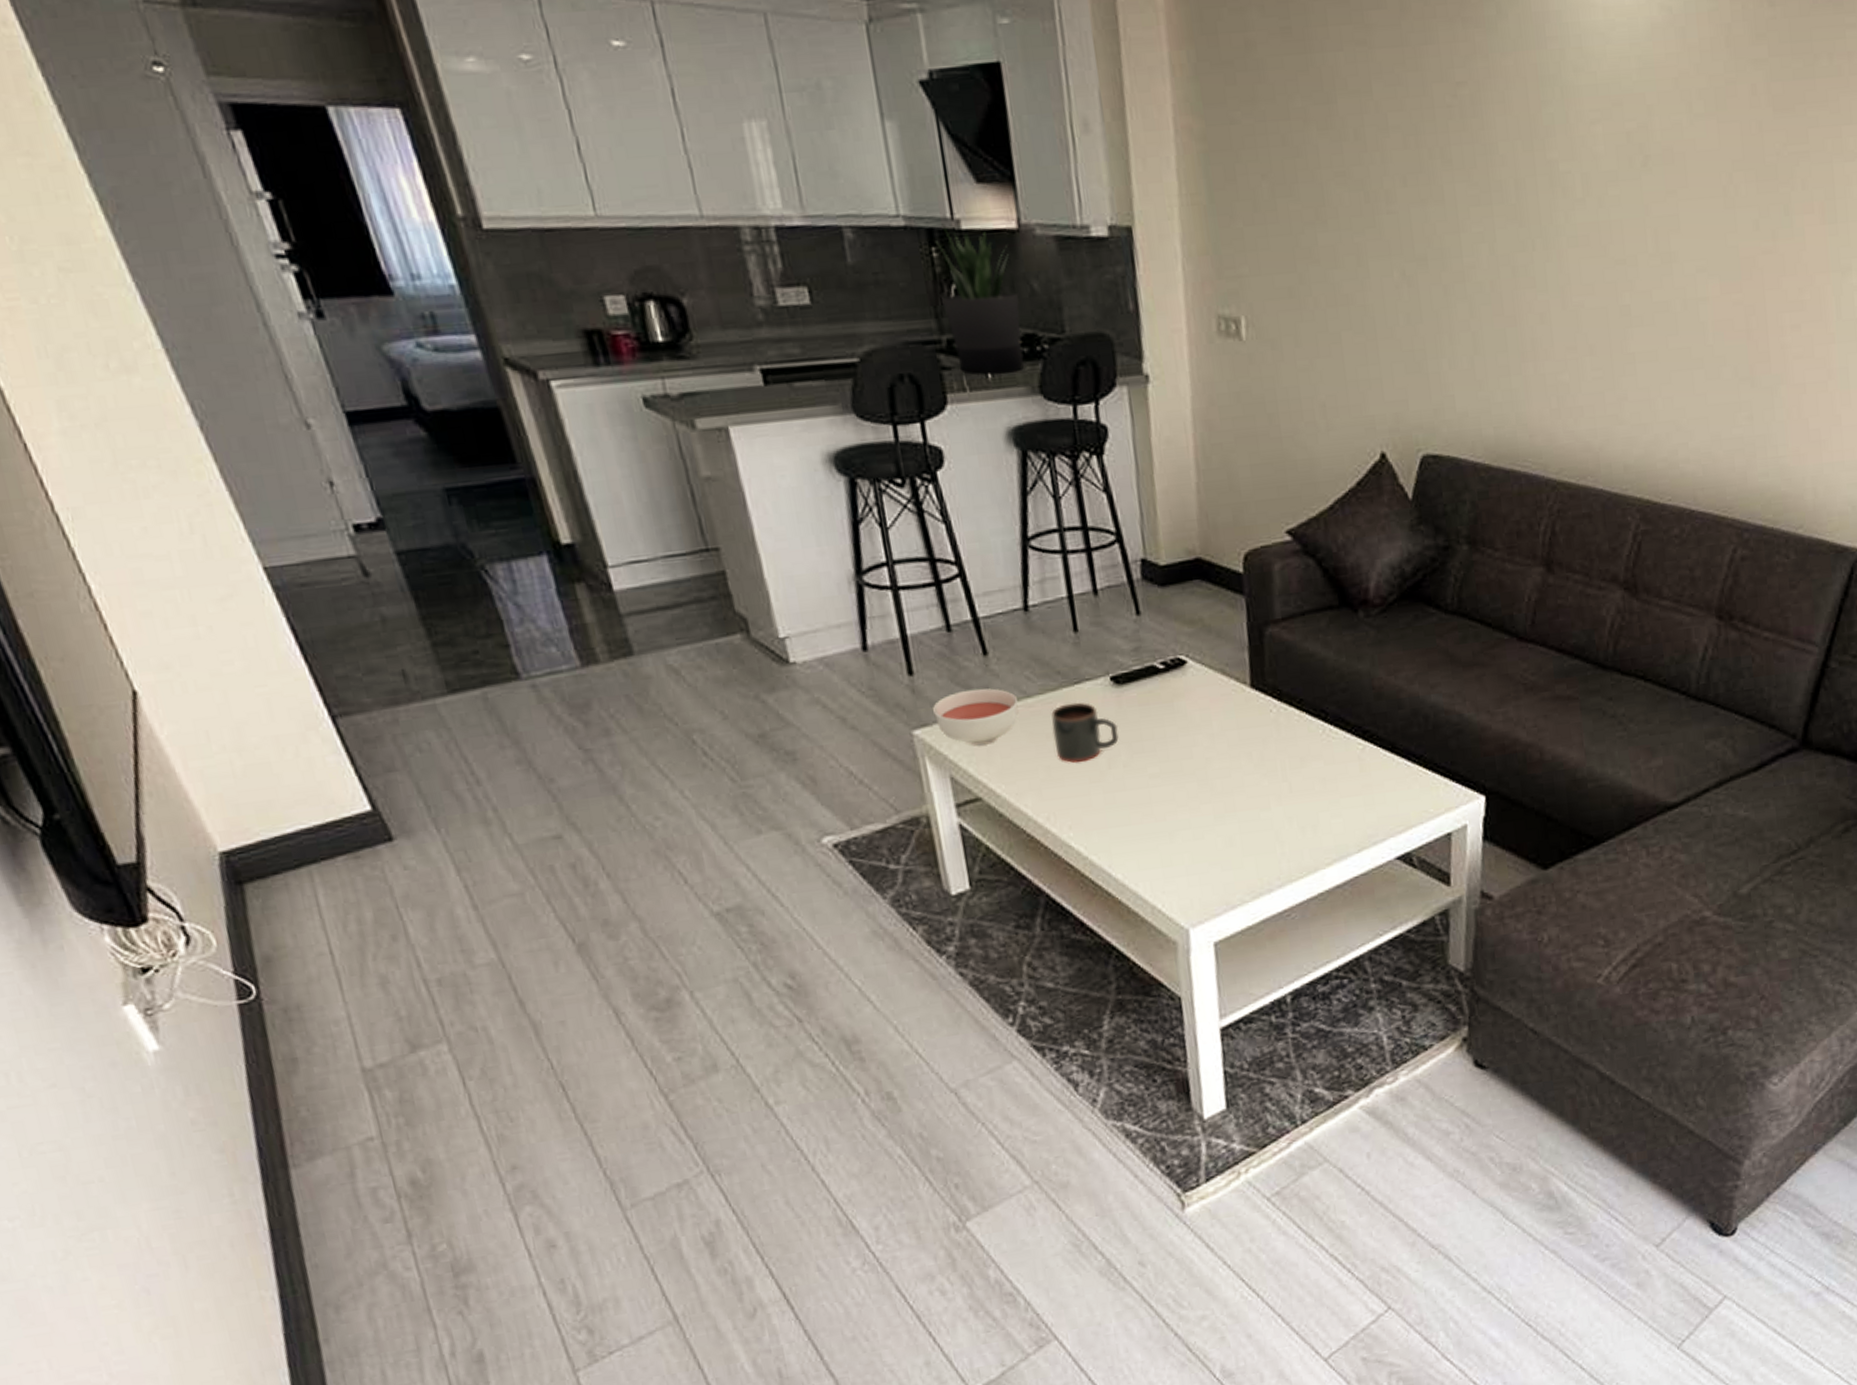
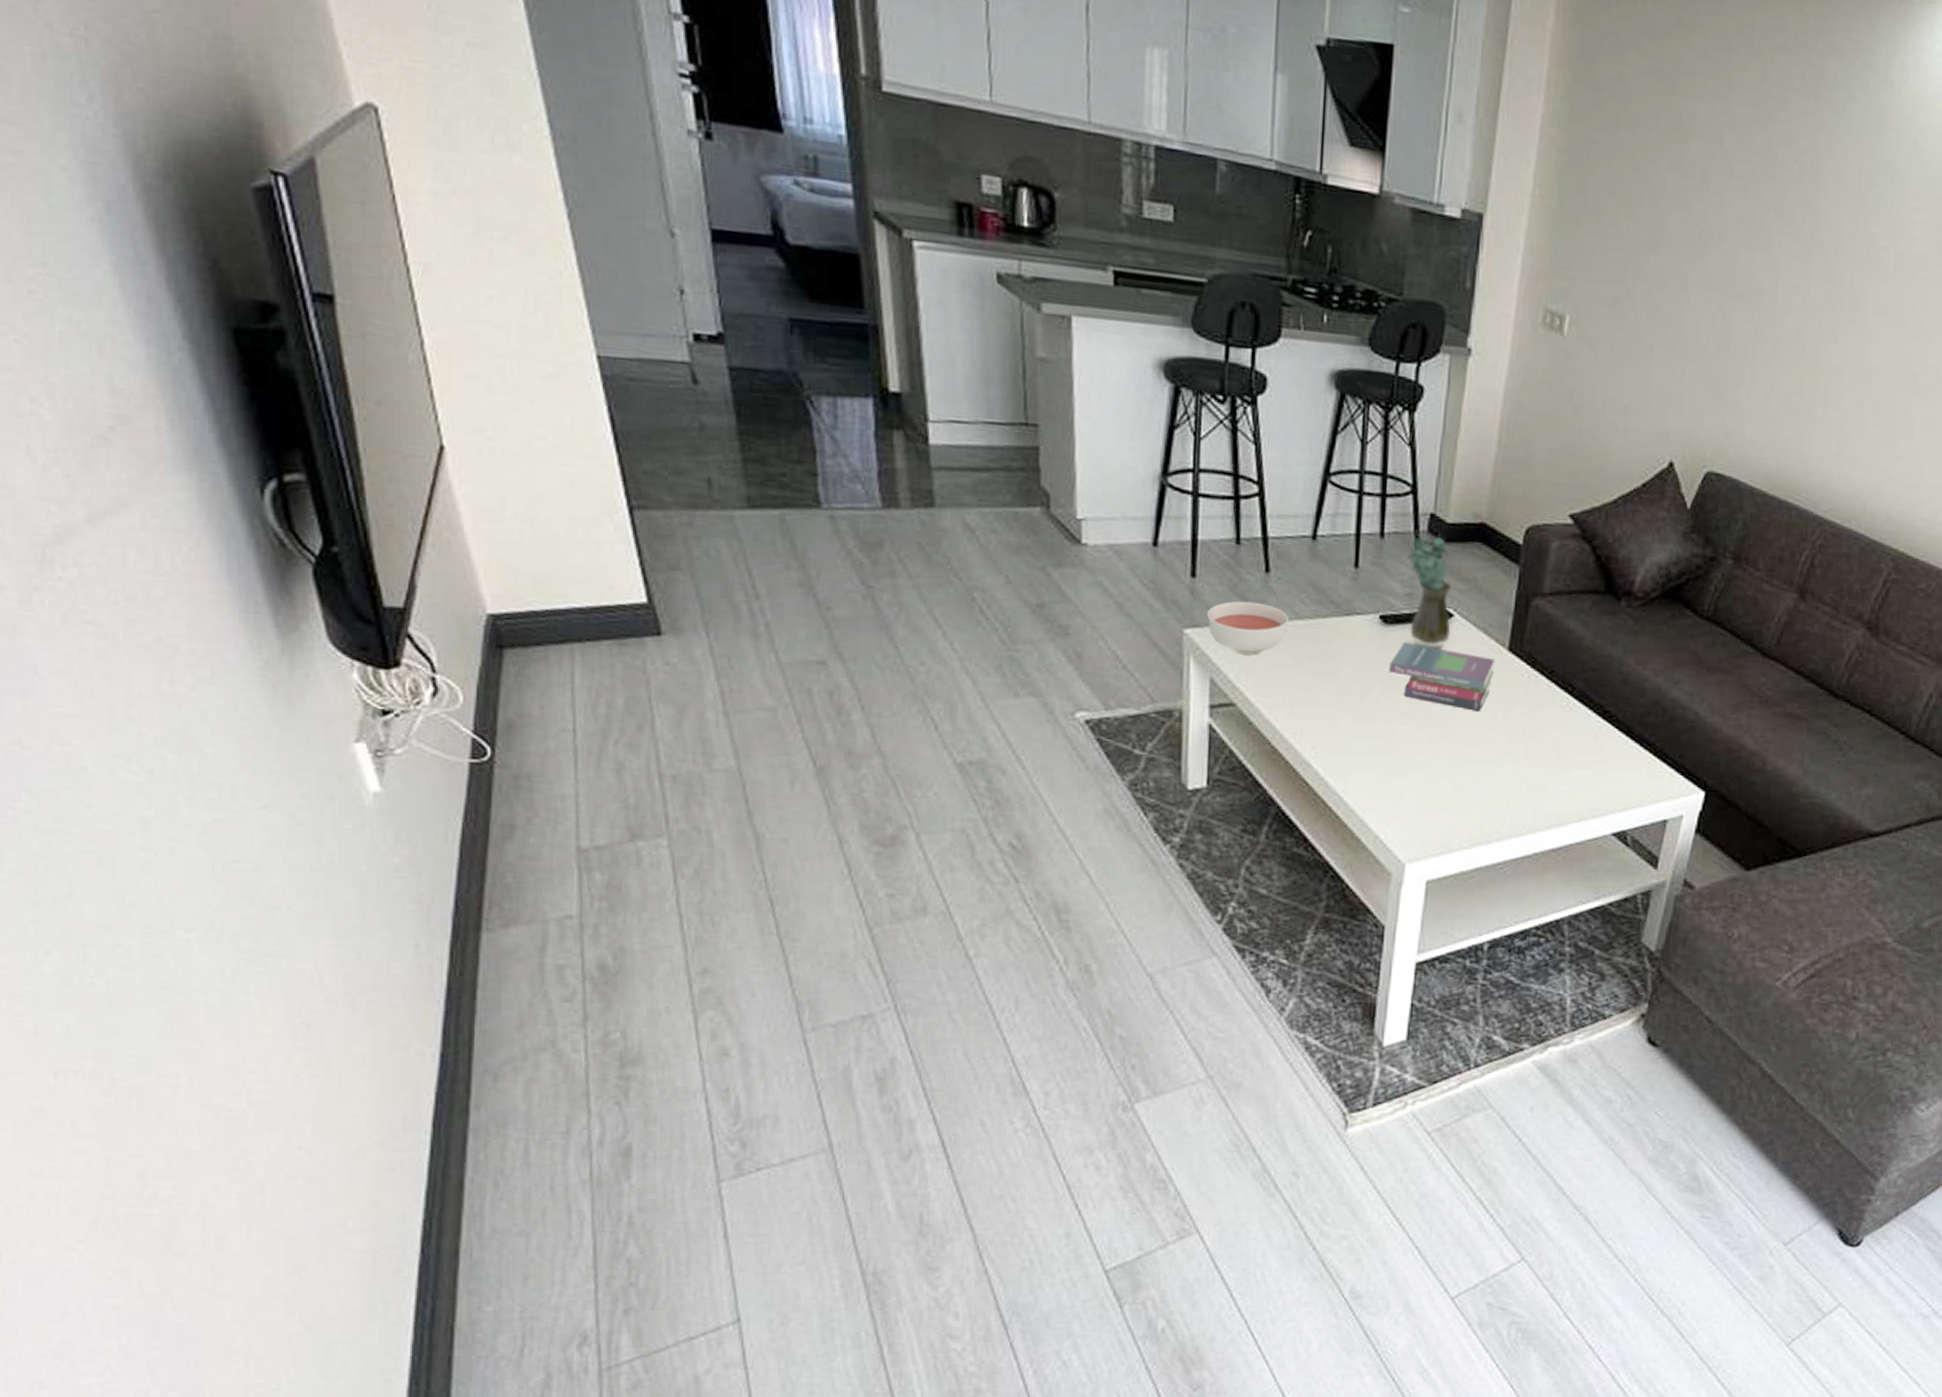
planter: present [936,224,1025,377] -> none [1295,175,1367,322]
mug: present [1051,702,1119,763] -> none [1315,632,1377,690]
vase: none [1125,578,1188,702] -> present [1407,530,1452,650]
books: none [1130,699,1241,758] -> present [1389,642,1495,711]

